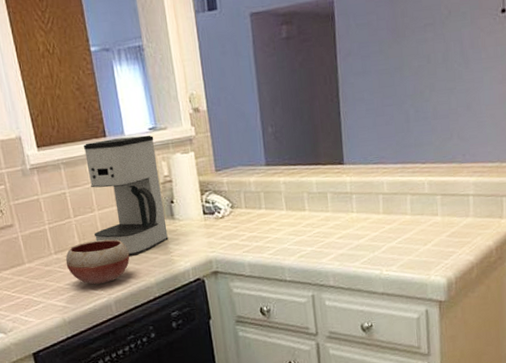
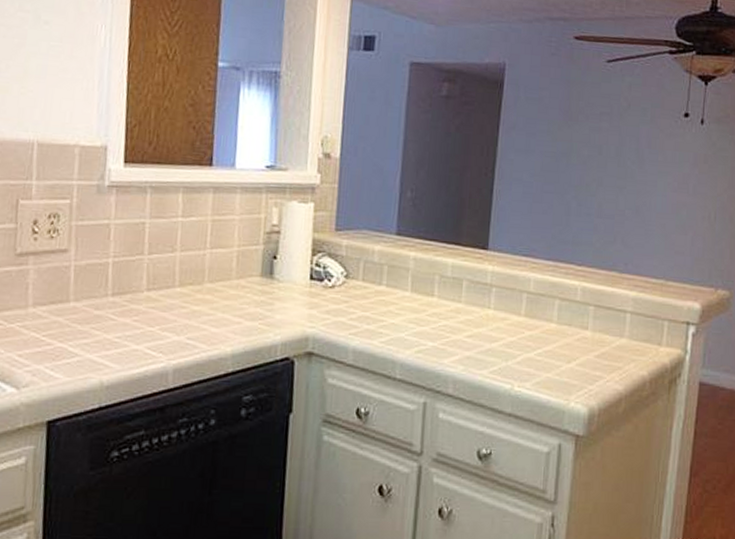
bowl: present [65,239,130,285] -> none [122,287,208,344]
coffee maker: present [84,135,168,256] -> none [167,169,270,315]

